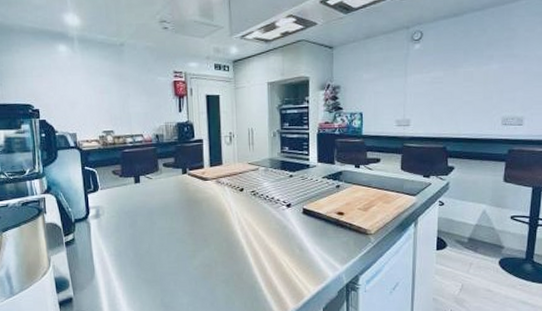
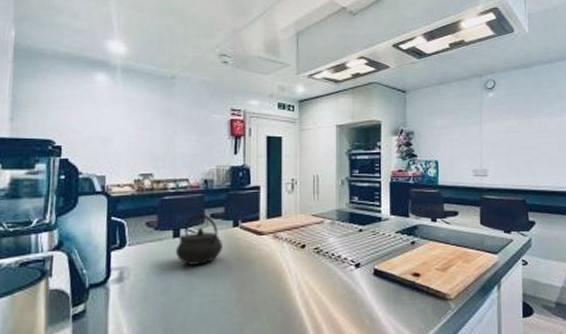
kettle: none [138,163,176,205] -> present [176,214,224,265]

